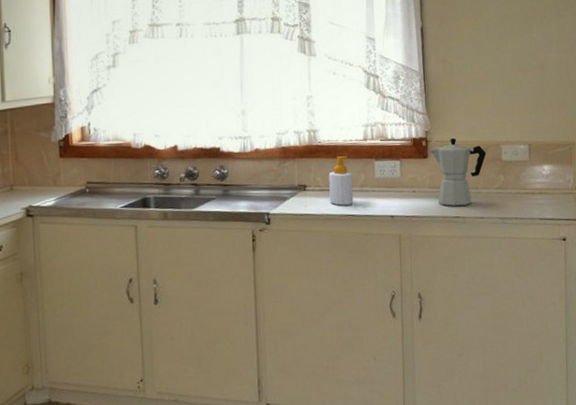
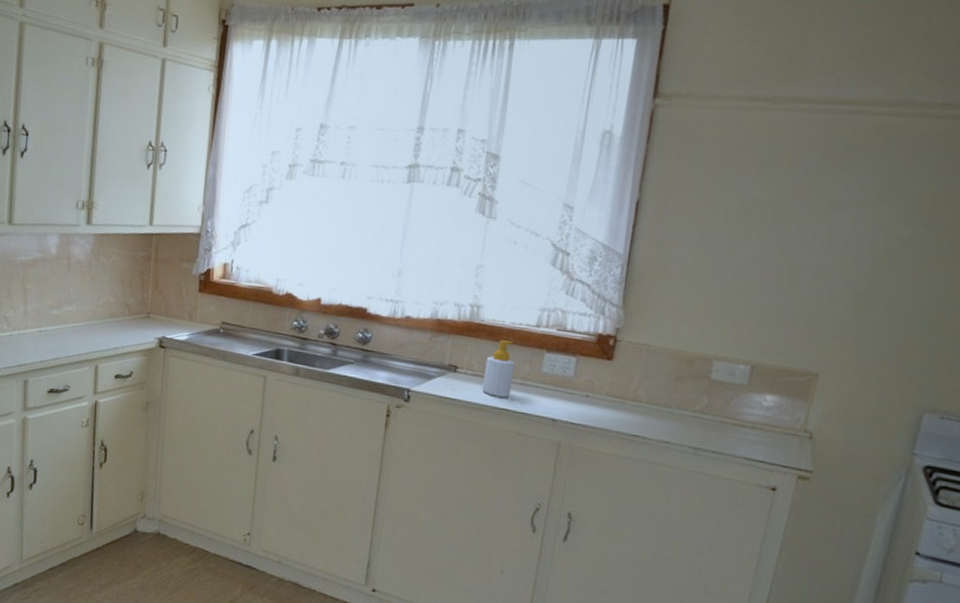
moka pot: present [429,137,487,206] -> none [615,341,692,424]

